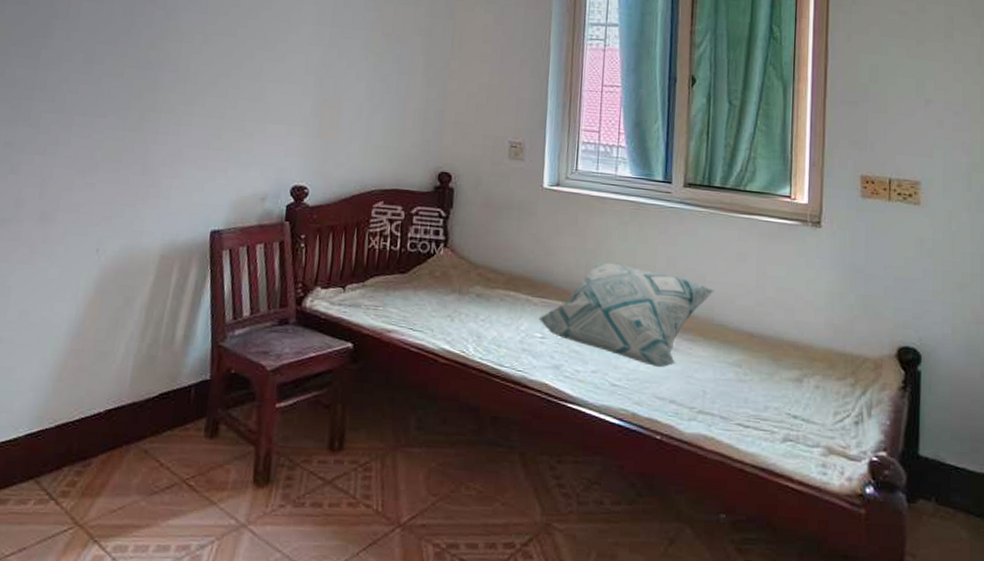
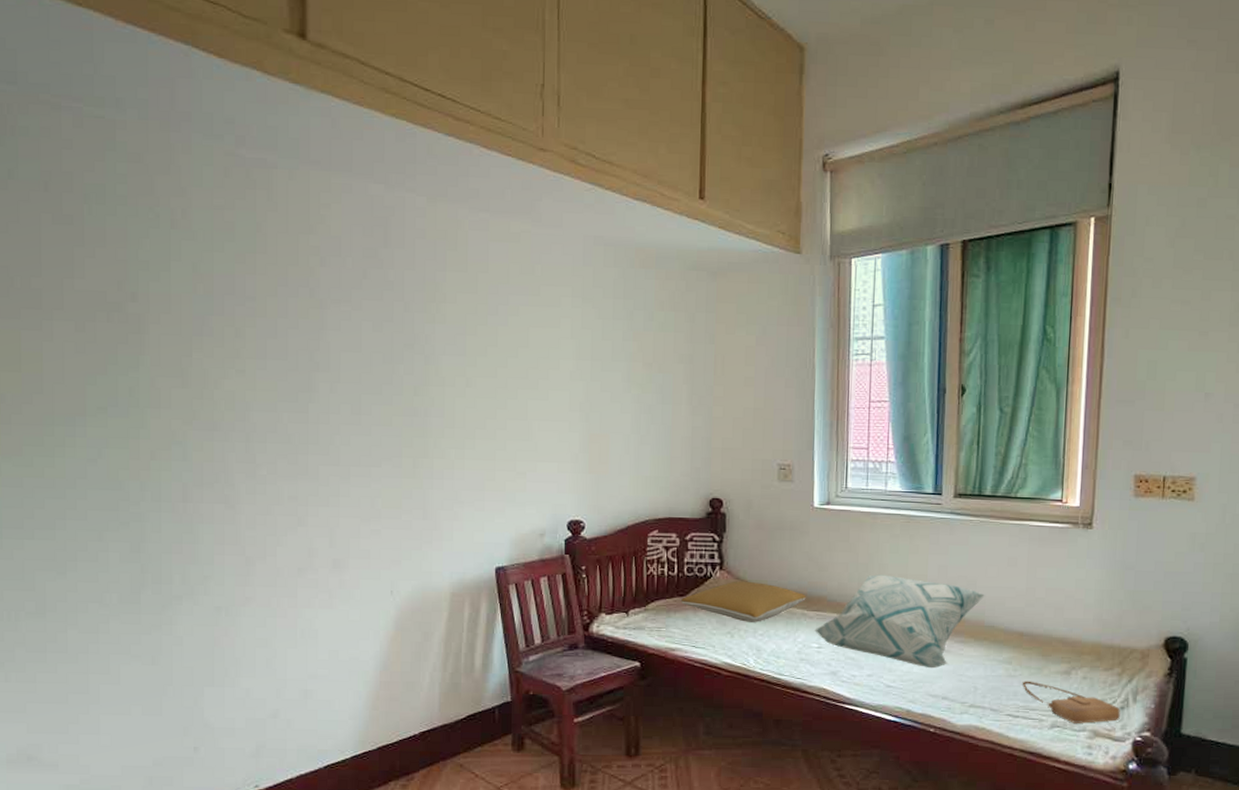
pillow: none [402,260,532,307] -> present [681,581,807,622]
shoulder bag: none [753,386,855,438] -> present [1022,681,1120,723]

